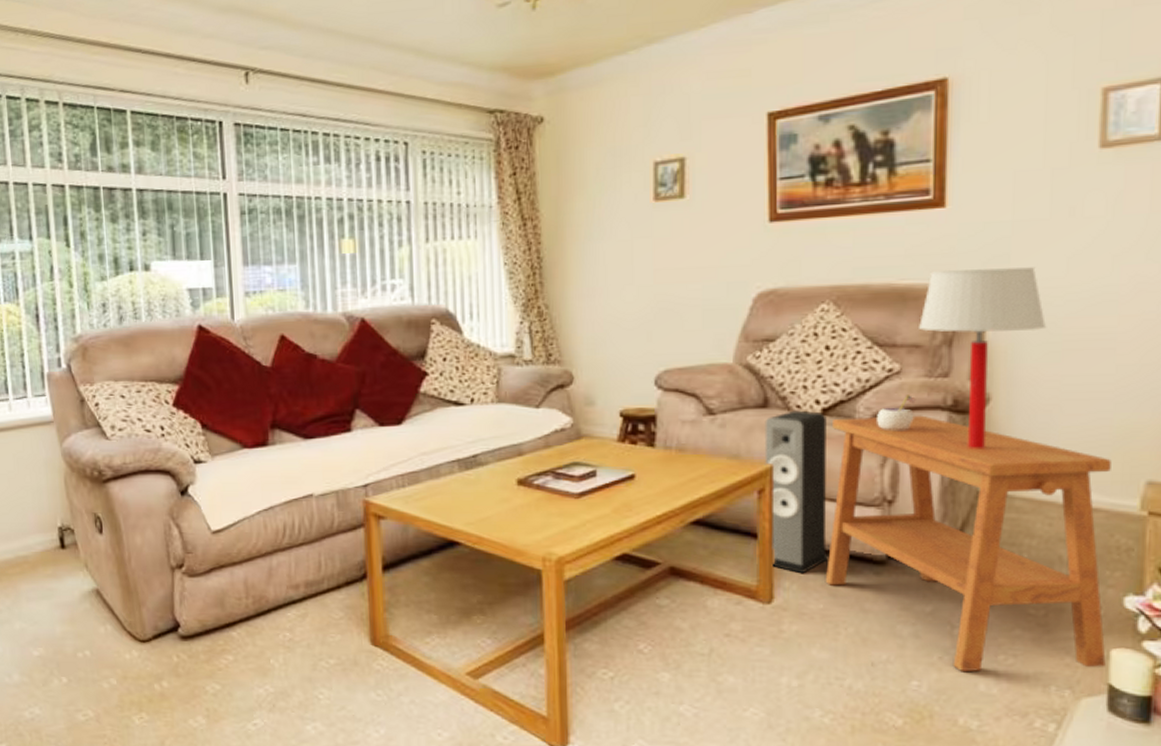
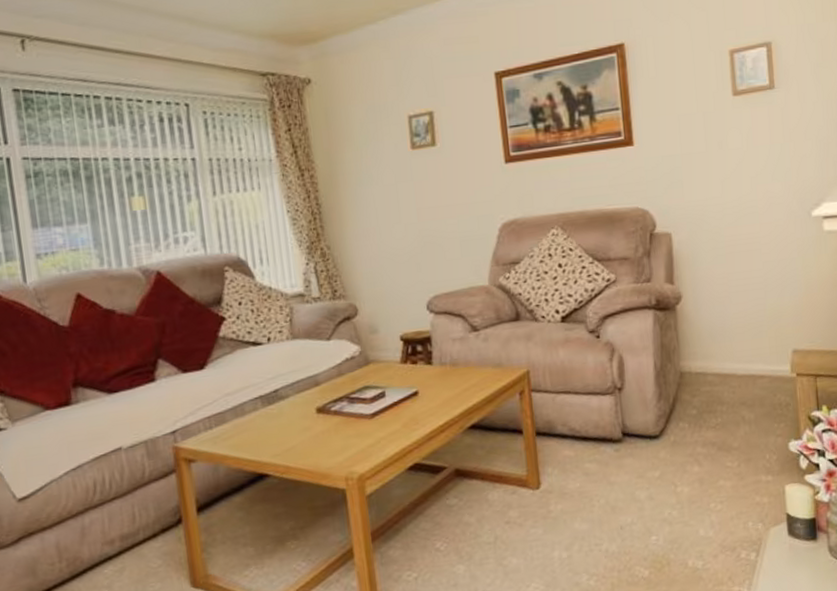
speaker: present [764,410,830,574] -> none [518,320,580,460]
side table: present [825,415,1111,671] -> none [570,314,783,522]
mug: present [877,395,916,432] -> none [603,299,630,331]
table lamp: present [917,267,1047,449] -> none [624,190,714,339]

